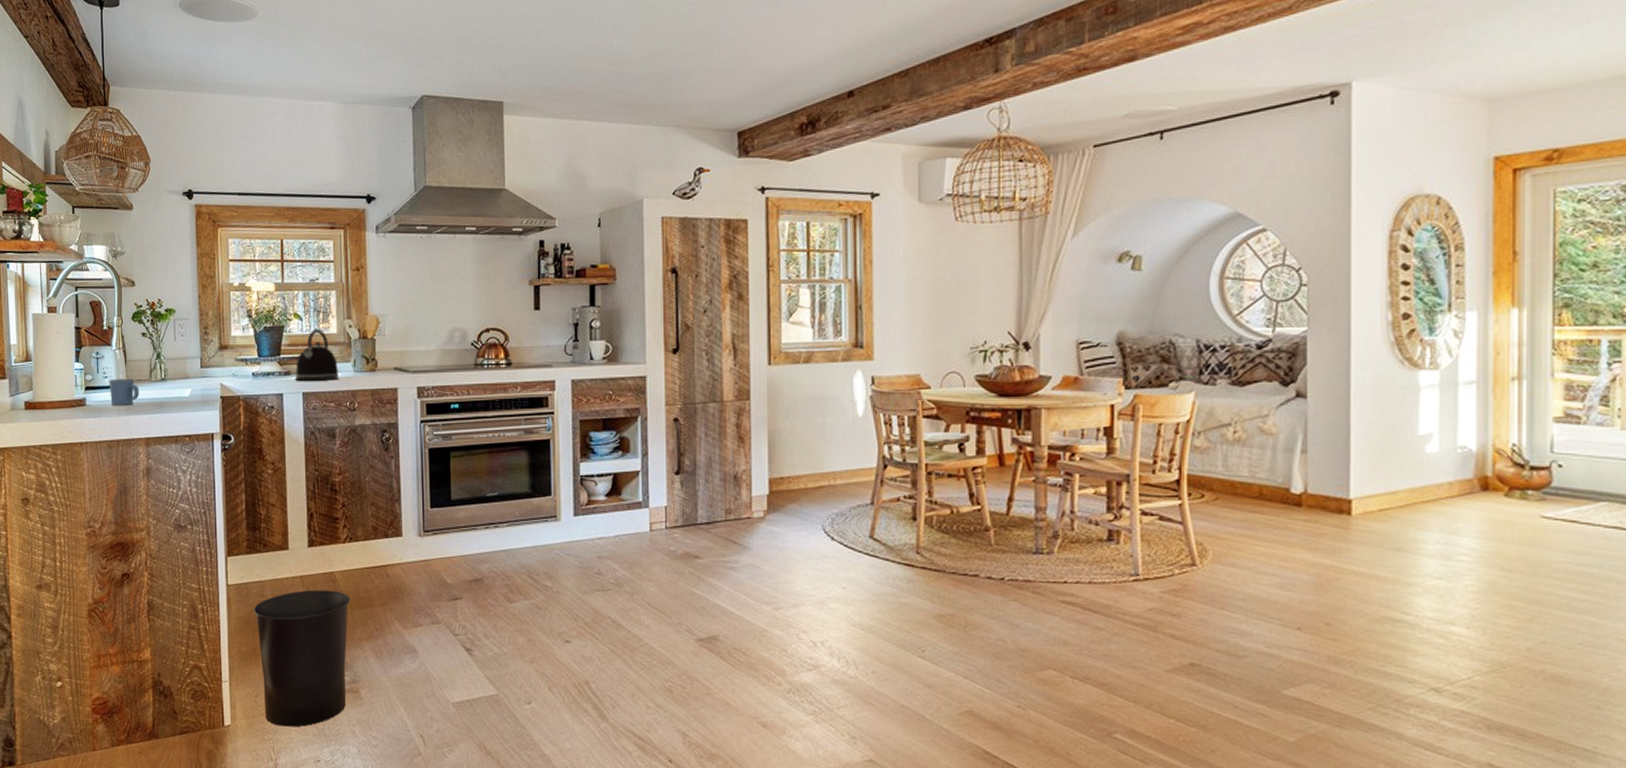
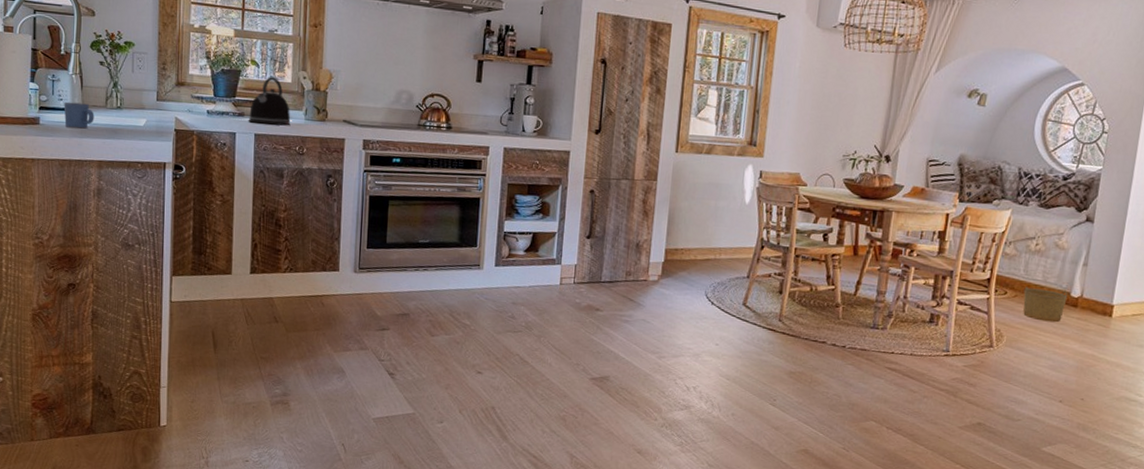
waste bin: present [253,589,351,727] -> none [194,311,287,431]
basket: none [1226,485,1287,528] -> present [1023,286,1068,323]

